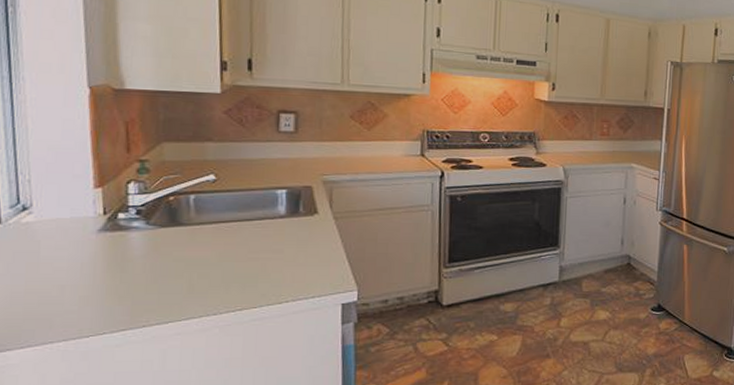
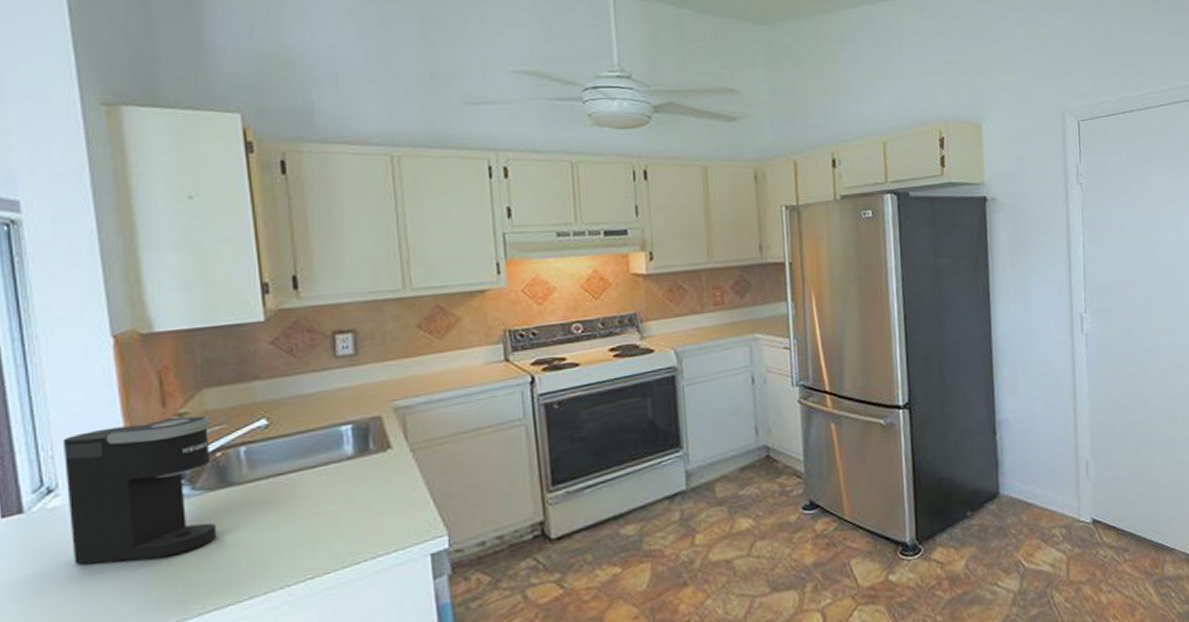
coffee maker: none [38,162,167,276] -> present [62,415,217,565]

